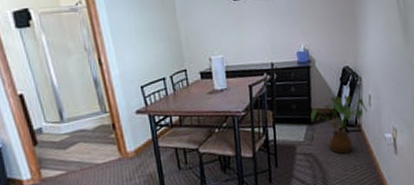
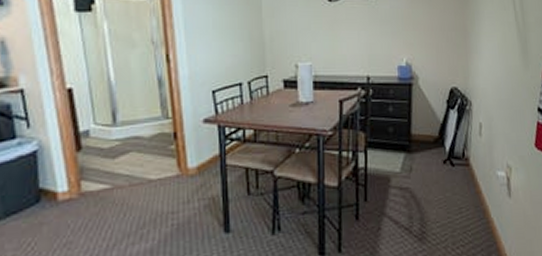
house plant: present [311,94,367,154] -> none [410,120,477,191]

